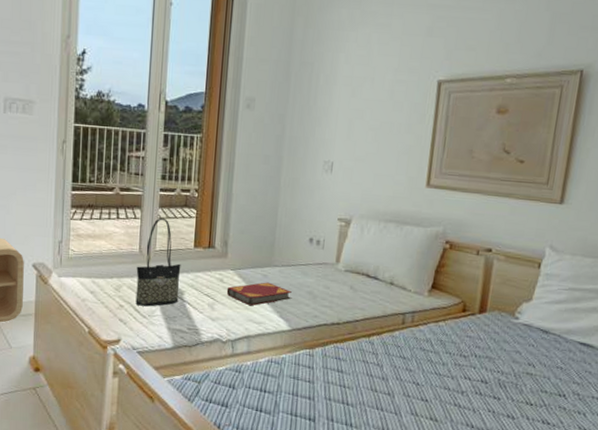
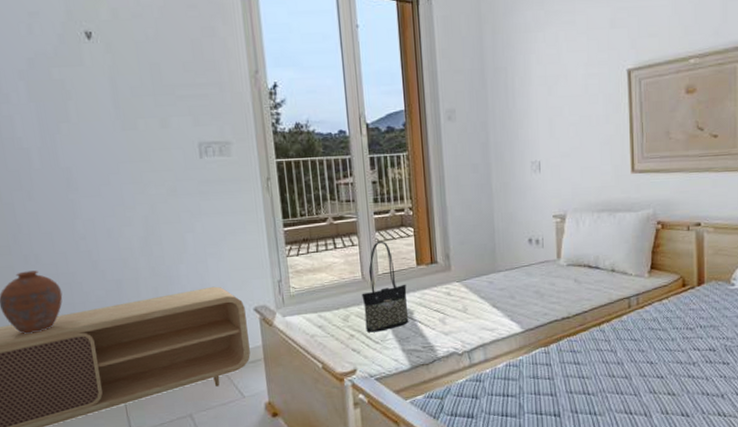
hardback book: present [226,282,292,306] -> none [455,288,519,315]

